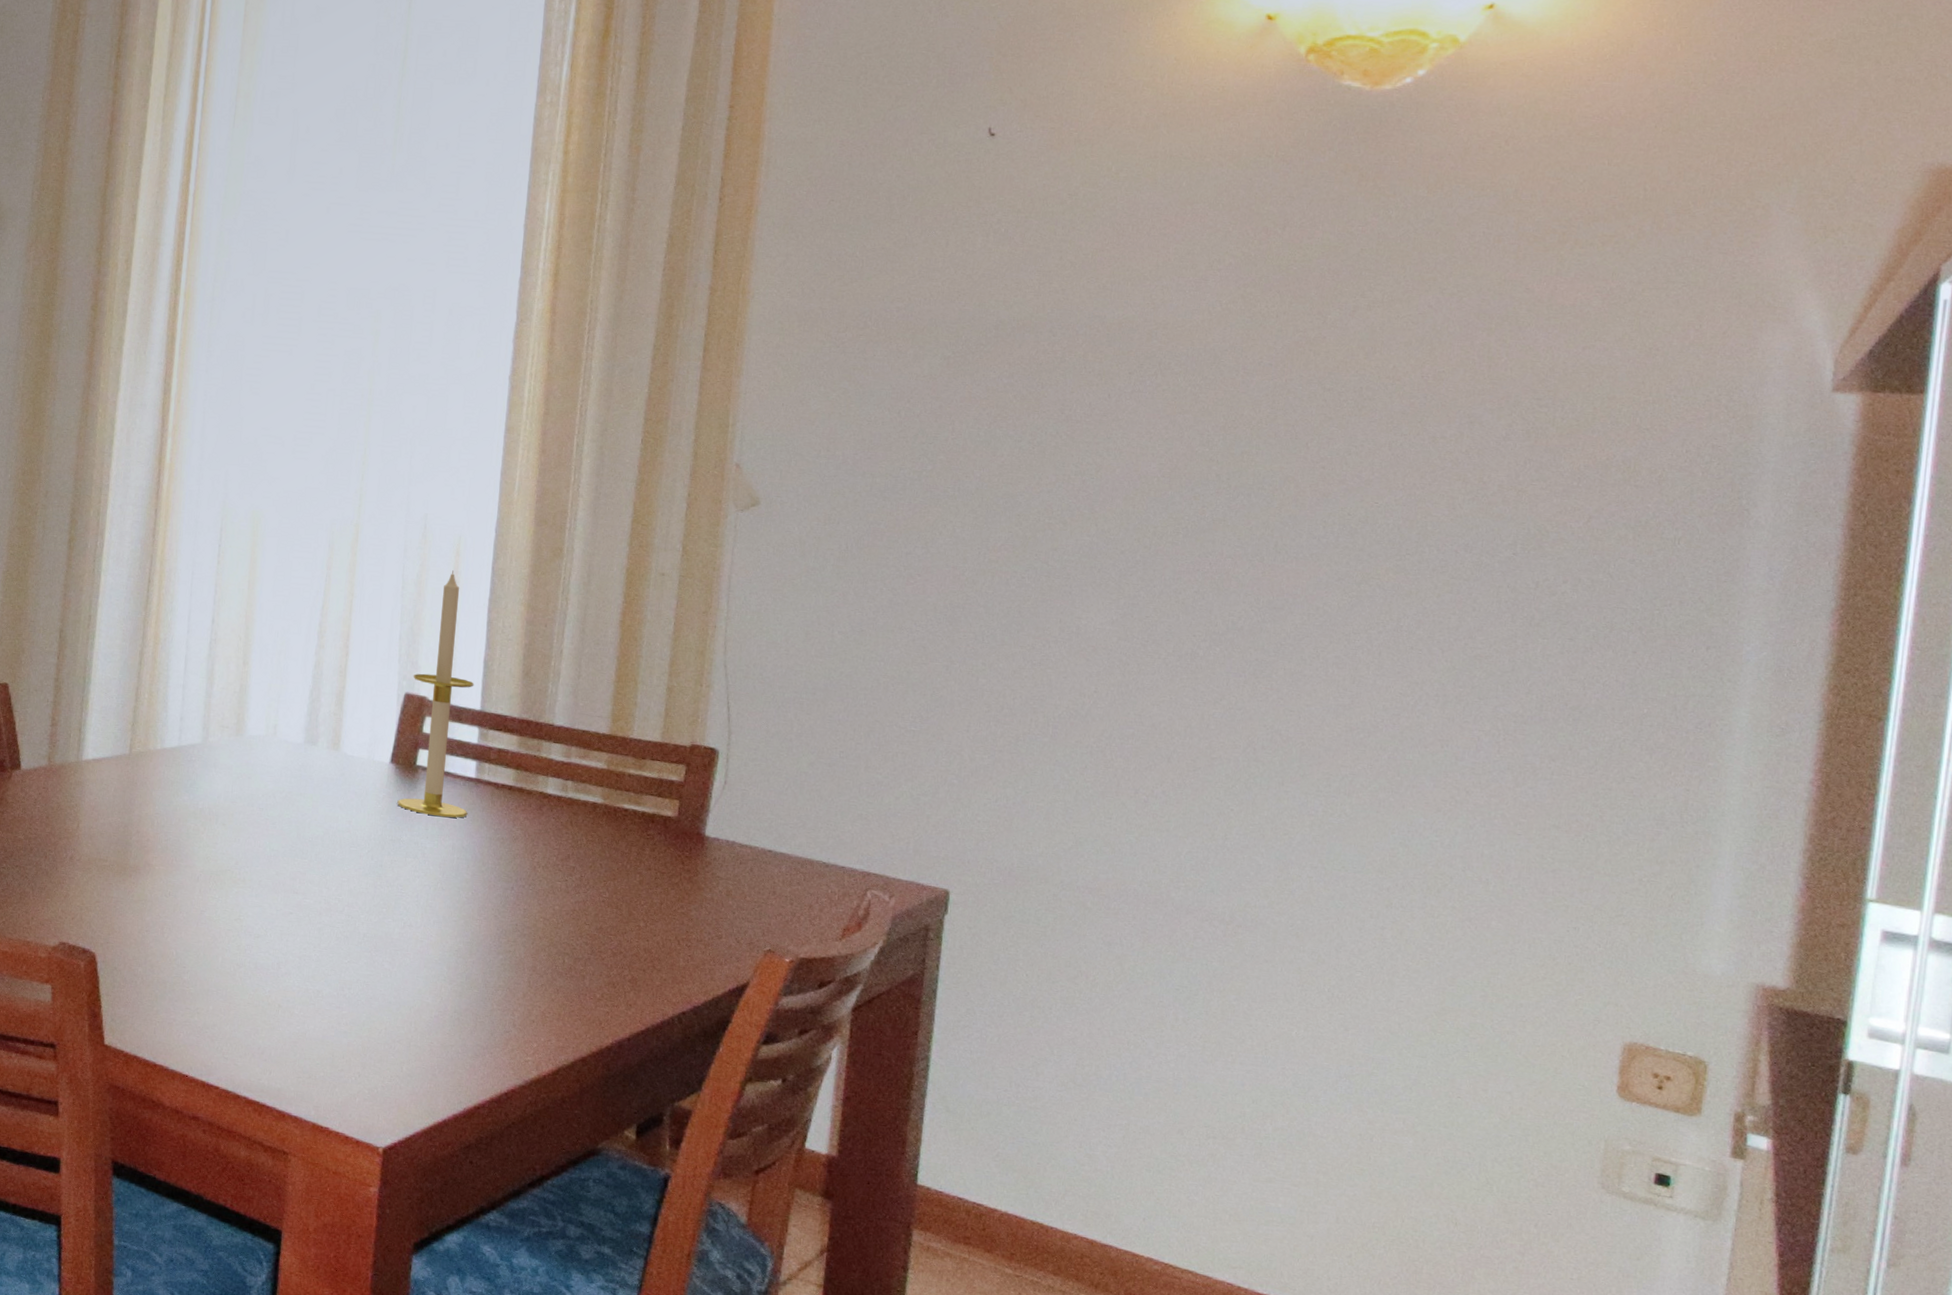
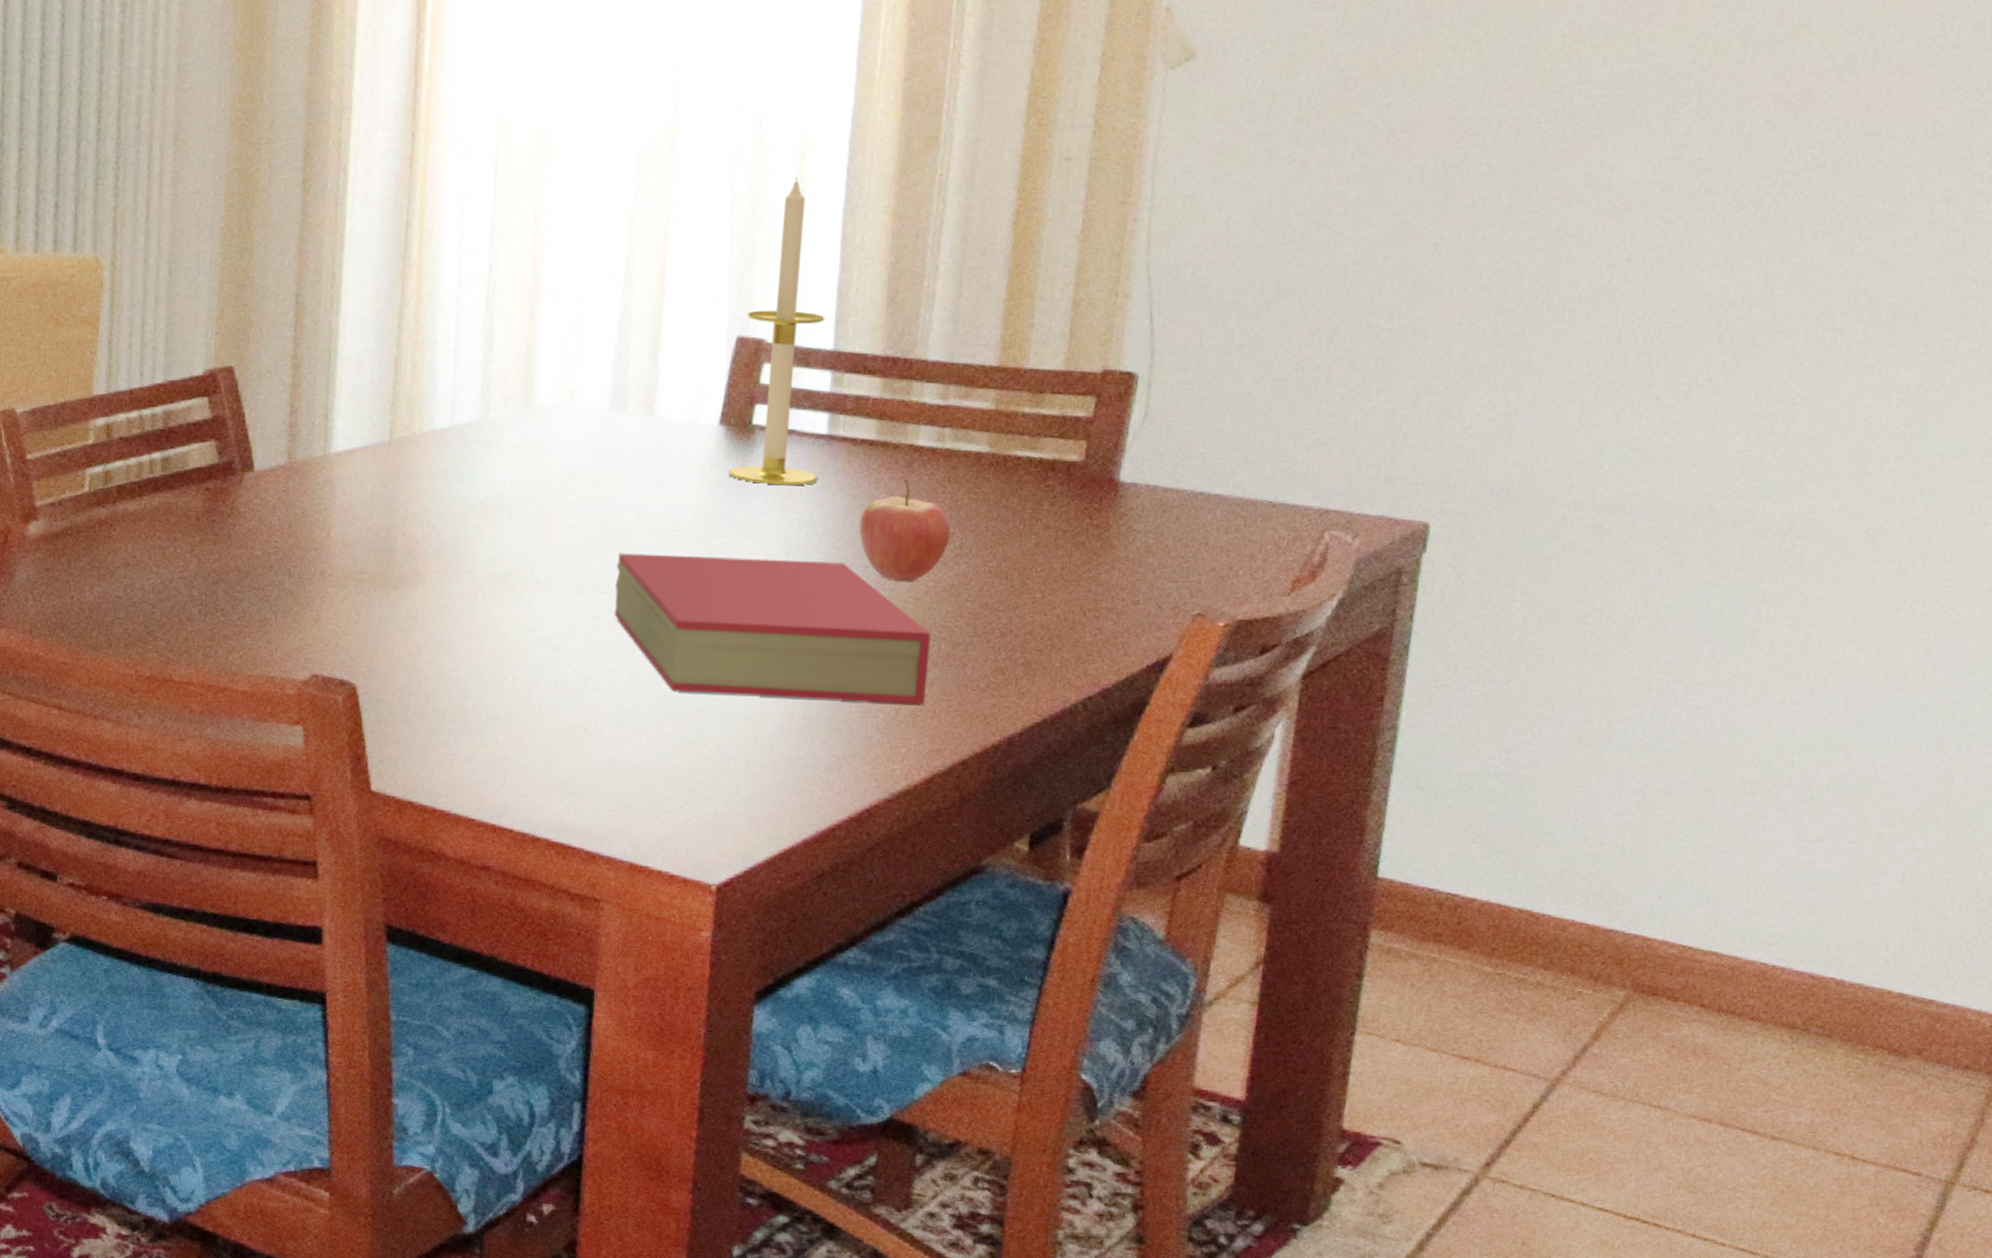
book: none [304,861,557,1008] -> present [614,553,931,705]
fruit: none [499,820,573,905] -> present [858,479,951,582]

